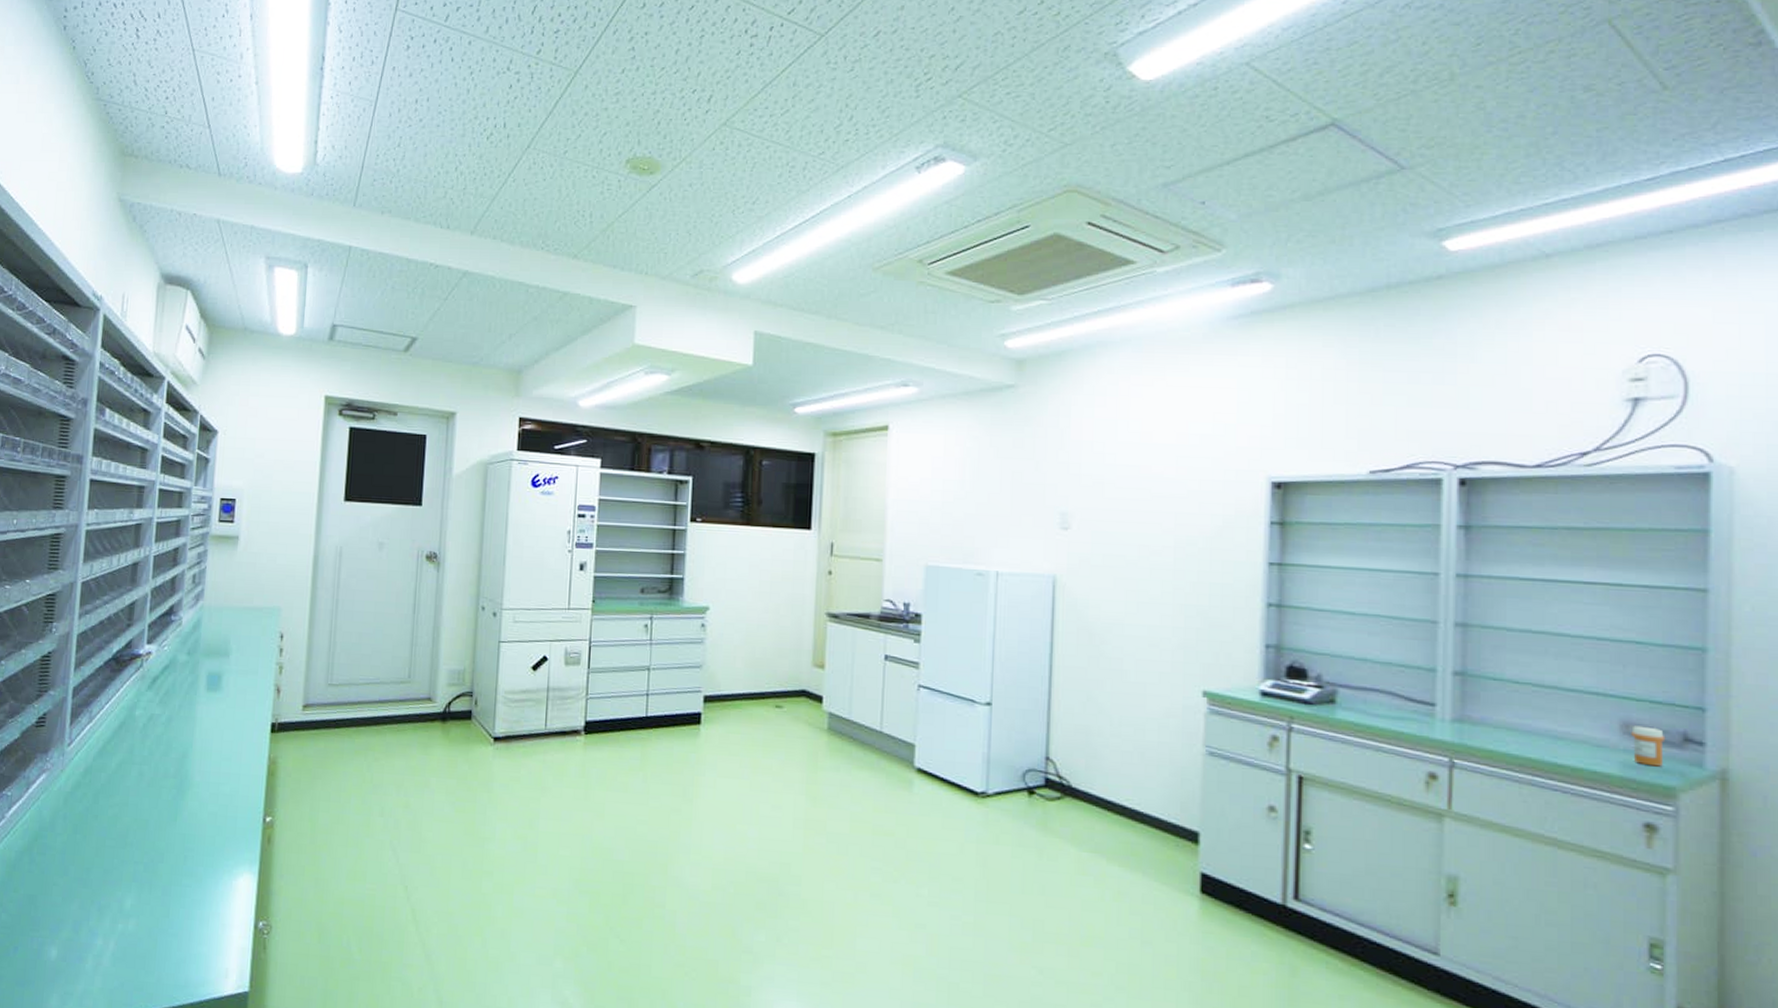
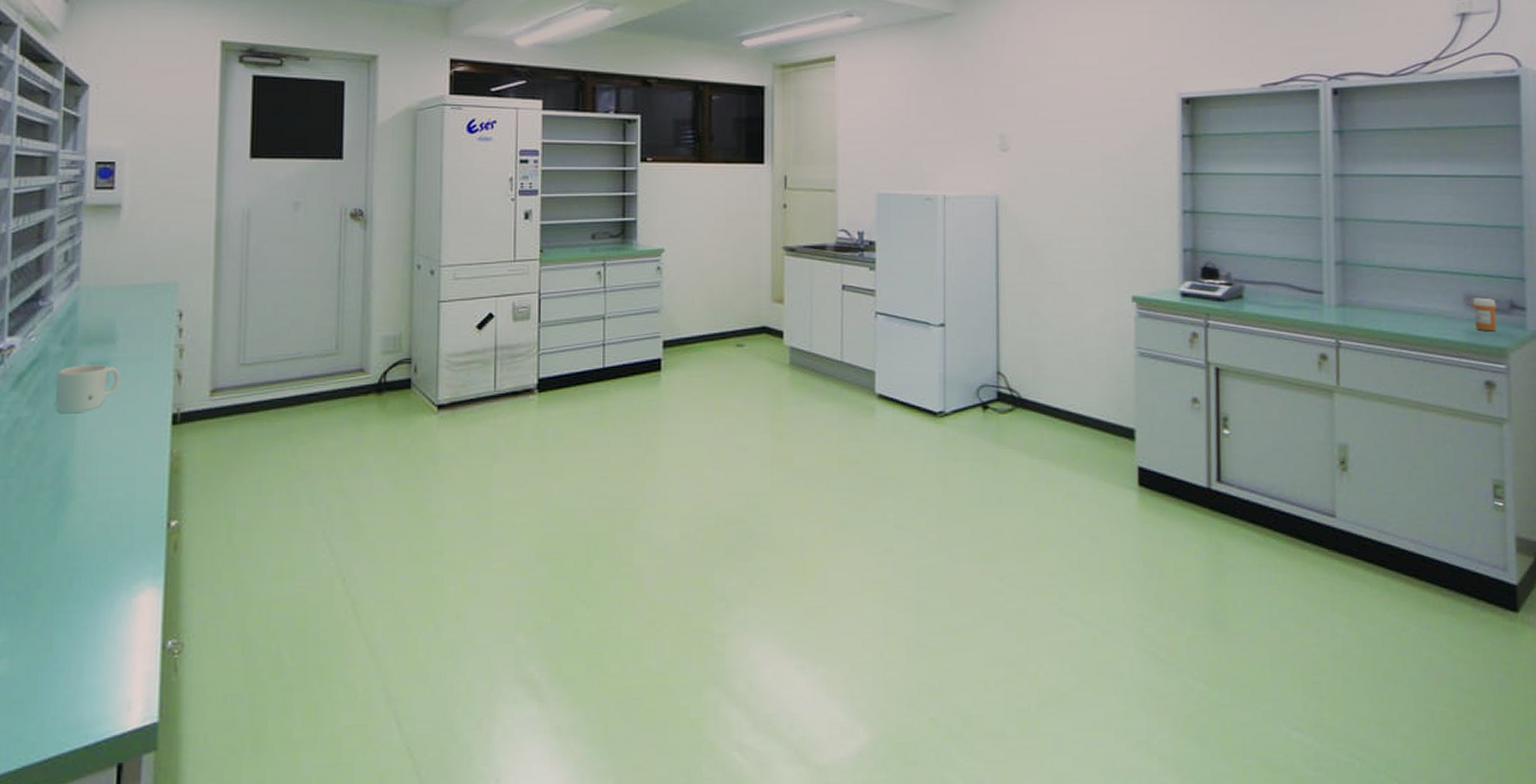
mug: none [180,673,232,716] -> present [55,364,121,414]

